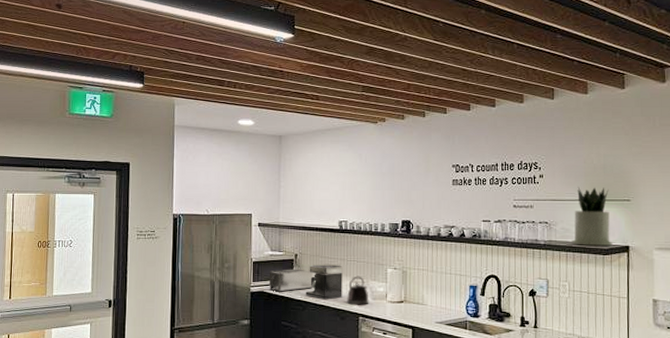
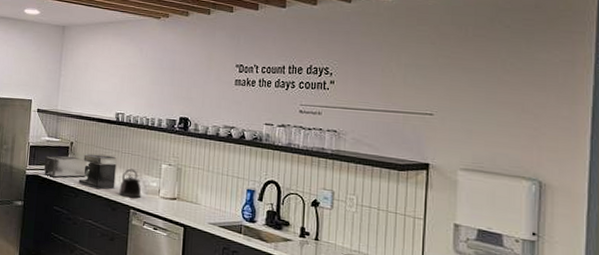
planter: present [571,187,614,246] -> none [362,96,411,161]

